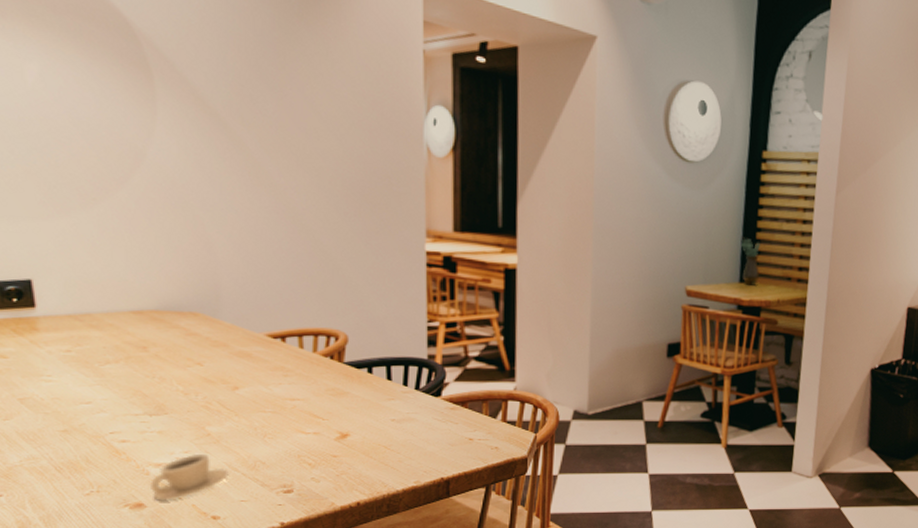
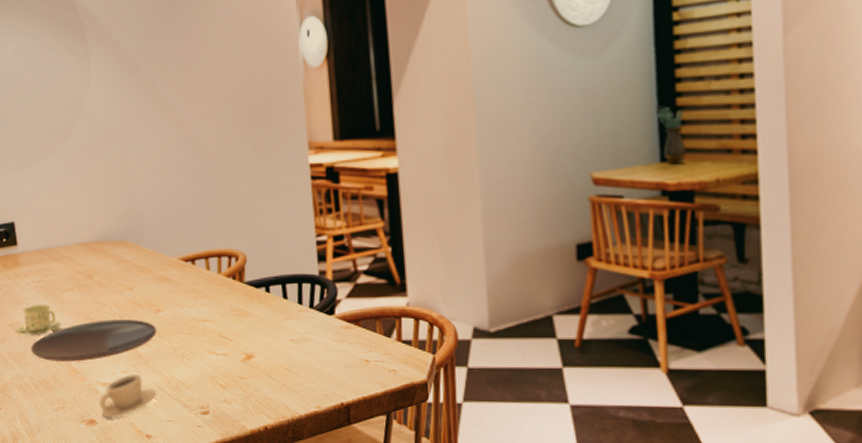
cup and saucer: none [28,376,100,413] -> present [15,303,62,336]
plate: none [52,396,233,441] -> present [31,320,157,362]

